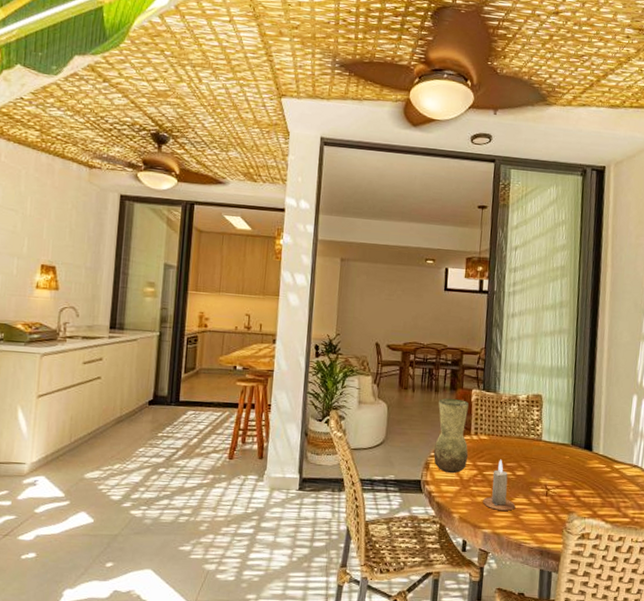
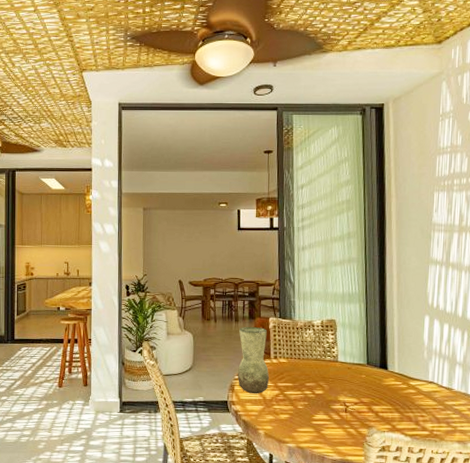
candle: present [482,459,516,511] -> none [285,380,317,427]

